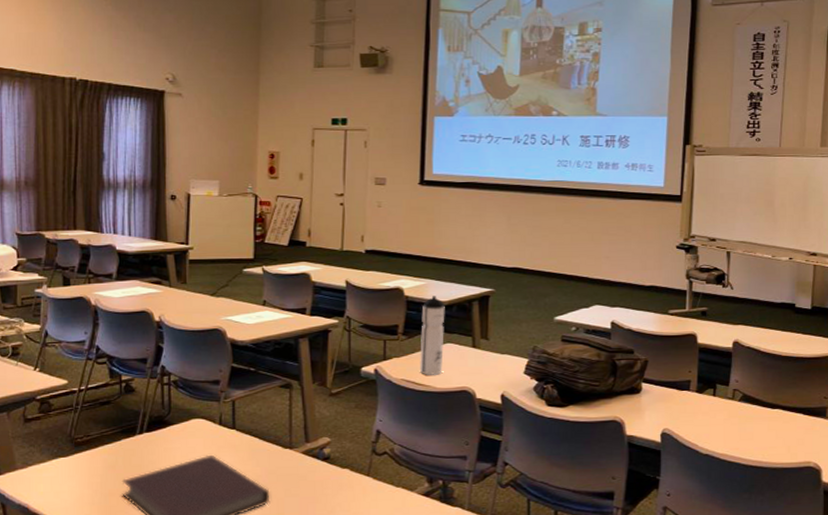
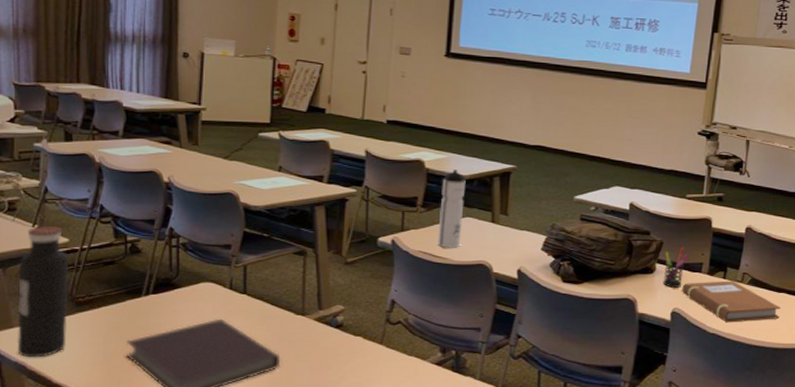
water bottle: none [20,368,68,500] -> present [17,225,69,358]
pen holder: none [650,365,677,408] -> present [663,247,691,288]
notebook: none [671,398,776,443] -> present [682,281,780,323]

